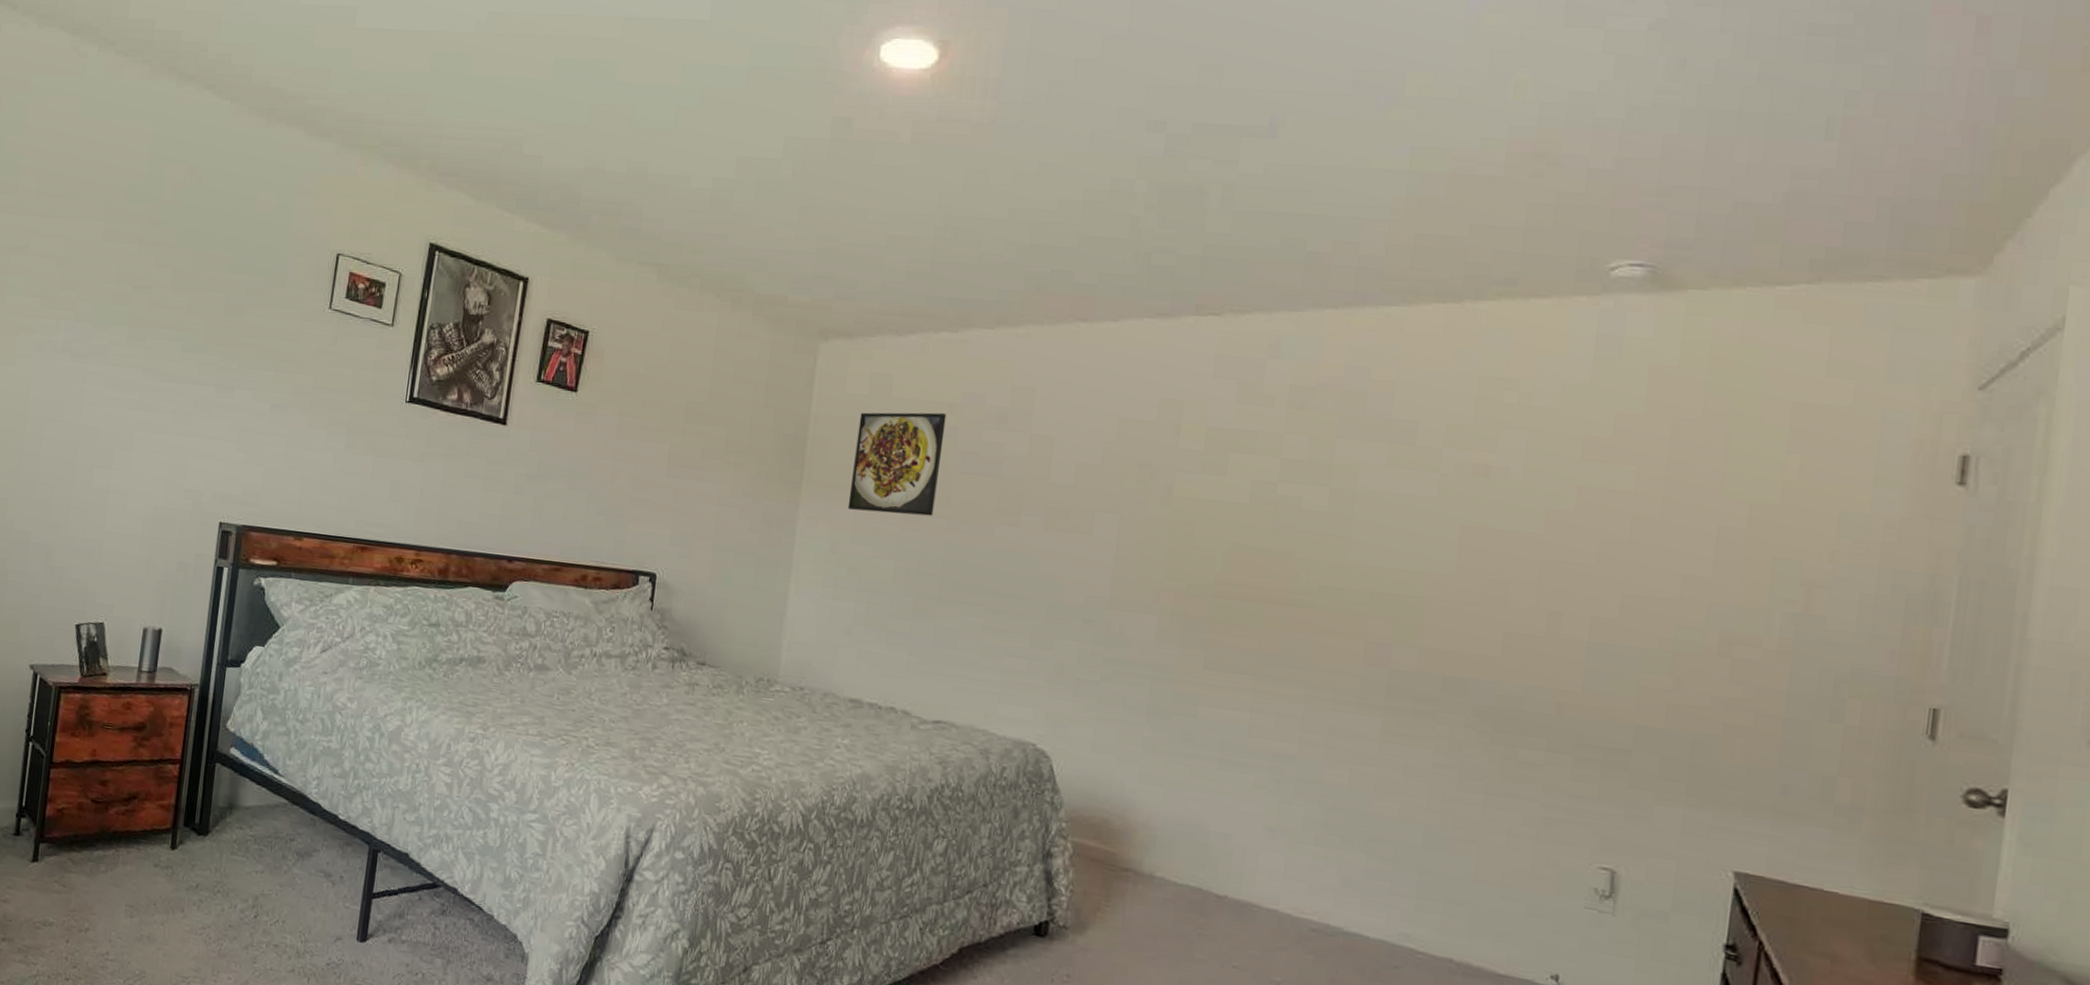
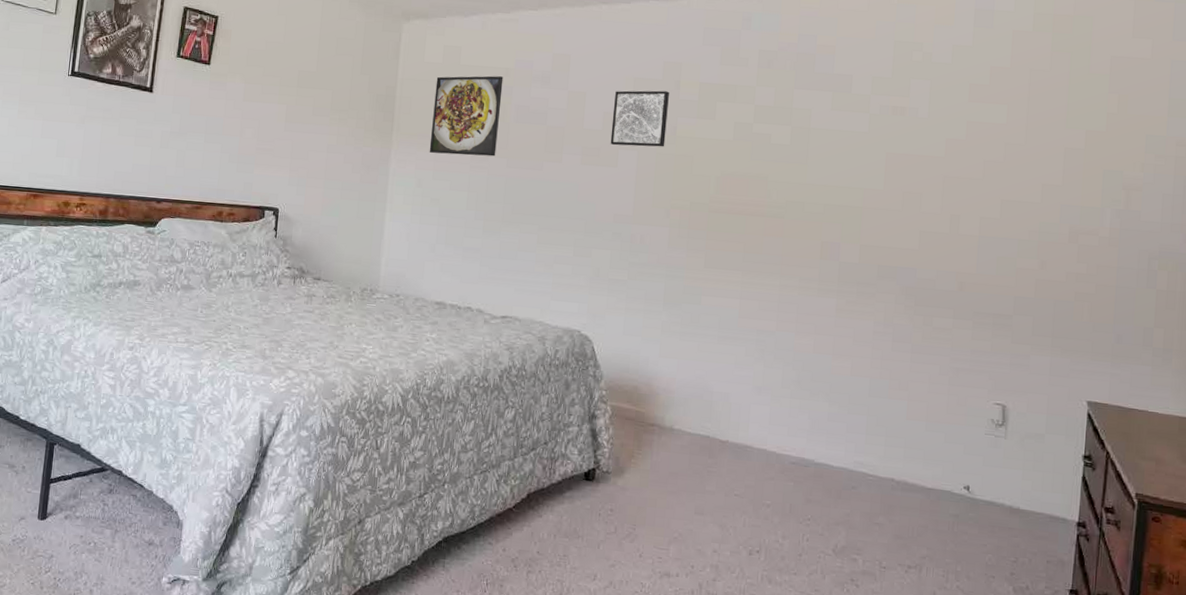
wall art: none [1084,435,1166,511] -> present [610,90,669,147]

